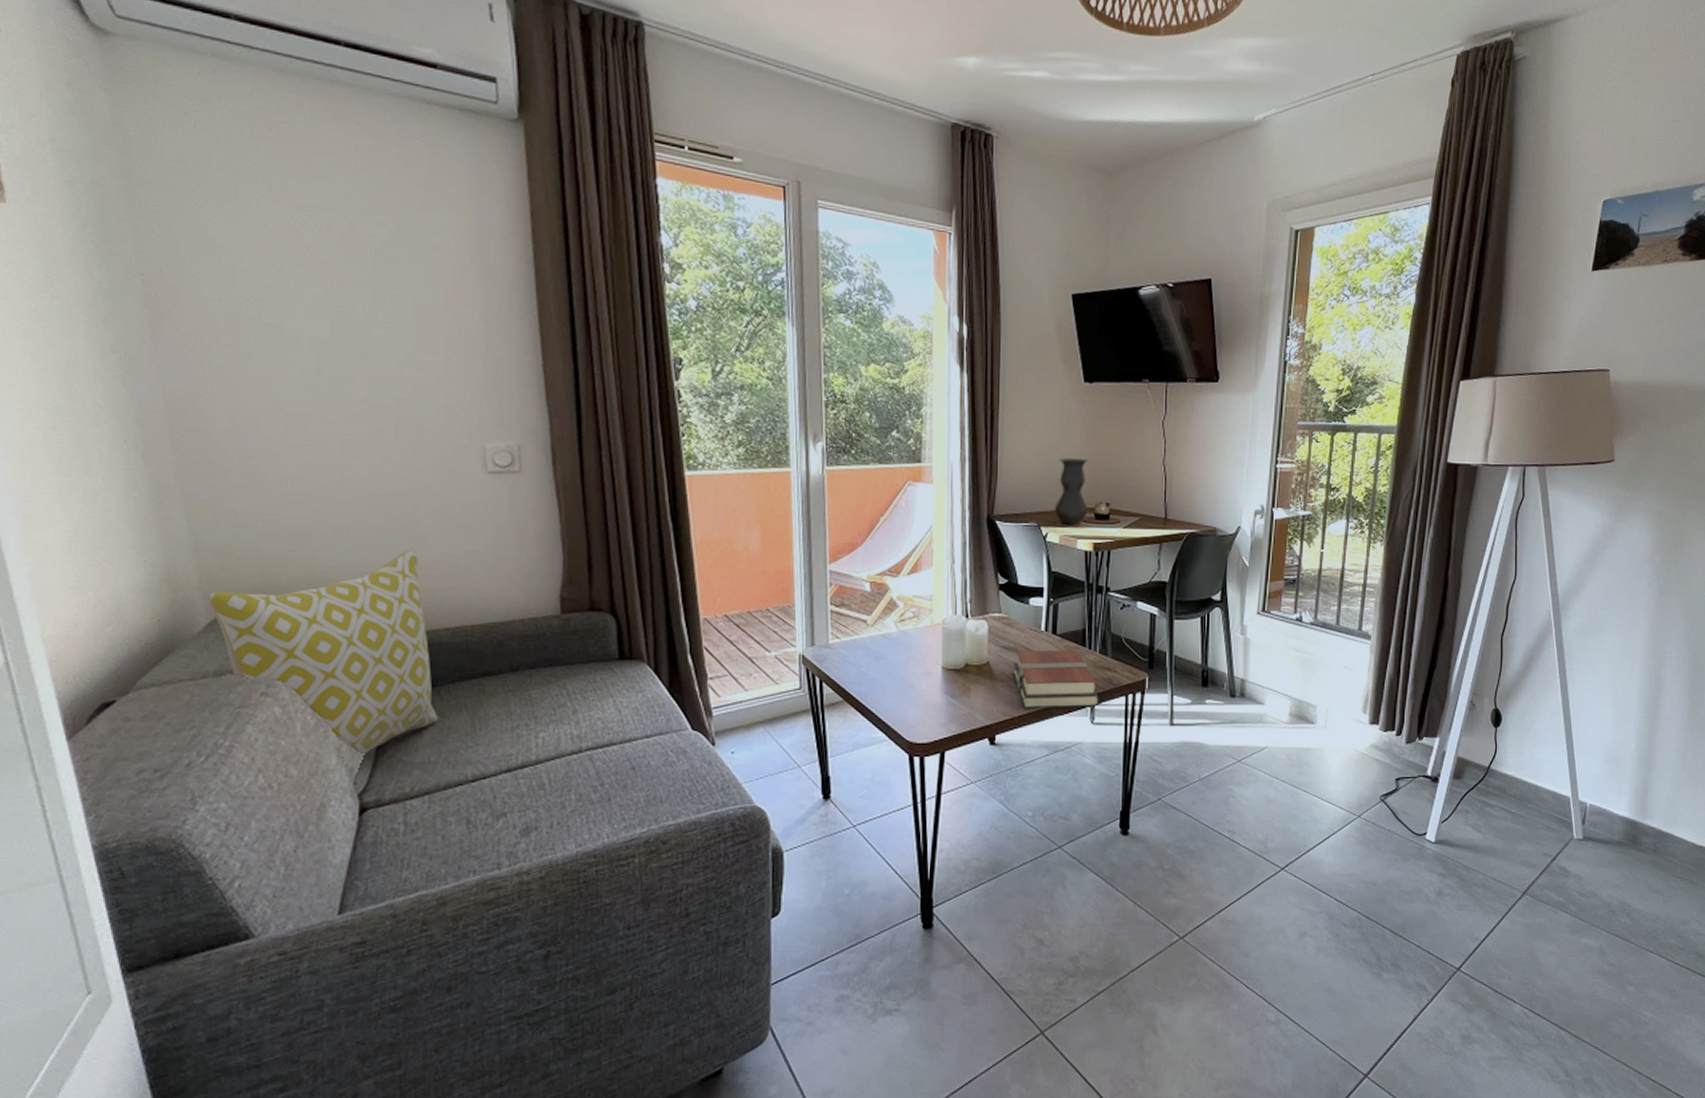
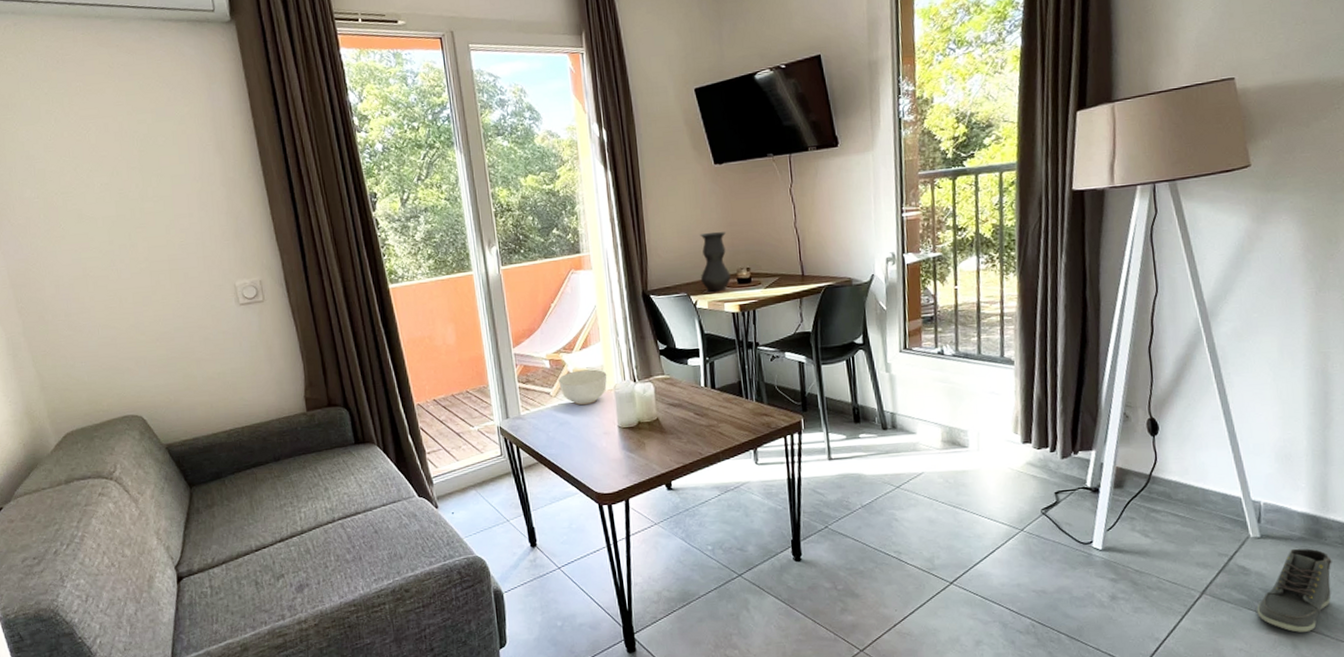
pillow: present [207,548,439,757] -> none [54,371,226,537]
bowl: none [878,598,936,639] -> present [558,369,607,406]
books: present [1013,649,1100,708] -> none [680,400,762,456]
sneaker: none [1572,852,1644,938] -> present [1257,548,1332,633]

